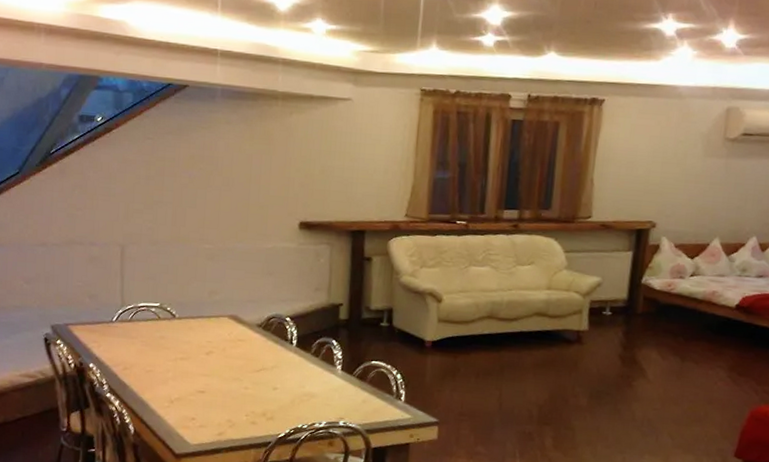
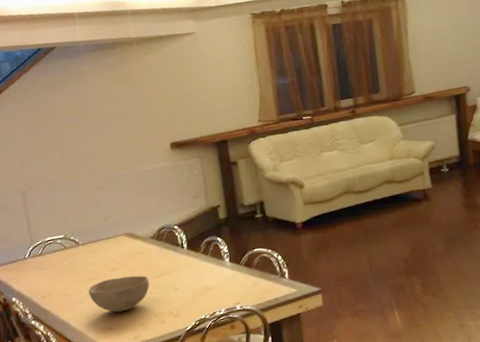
bowl: none [176,363,247,403] -> present [88,275,150,313]

